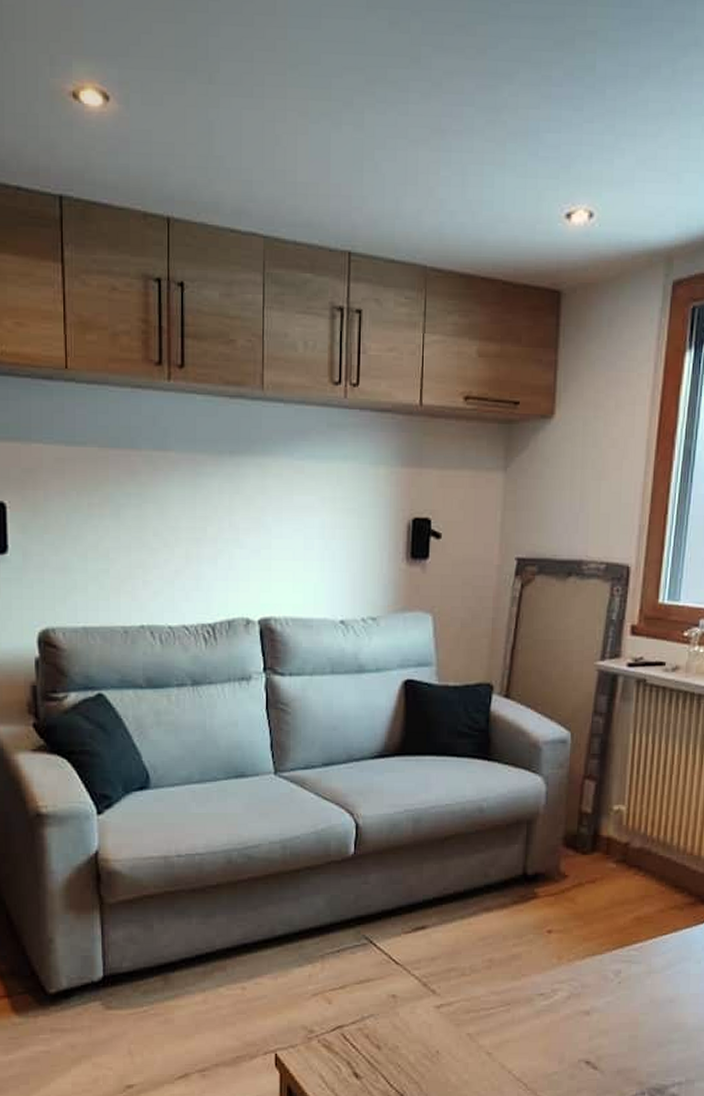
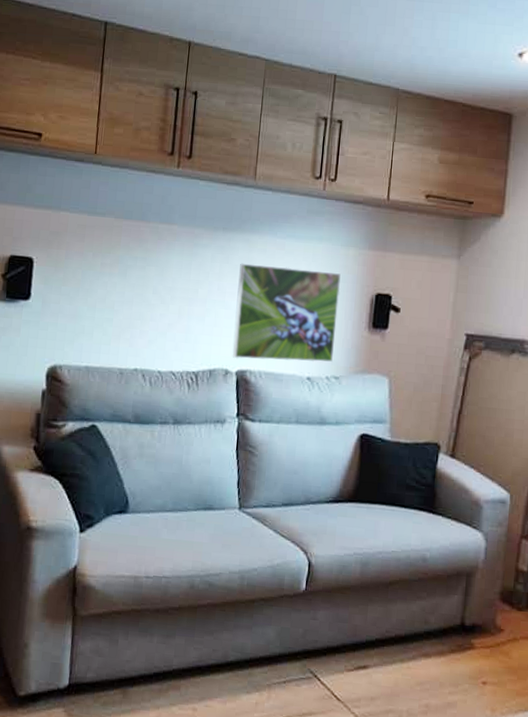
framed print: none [252,492,372,606] -> present [232,263,341,362]

